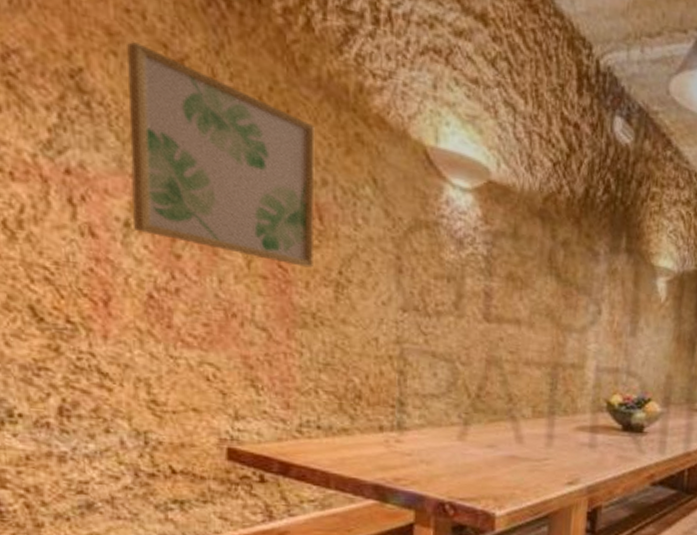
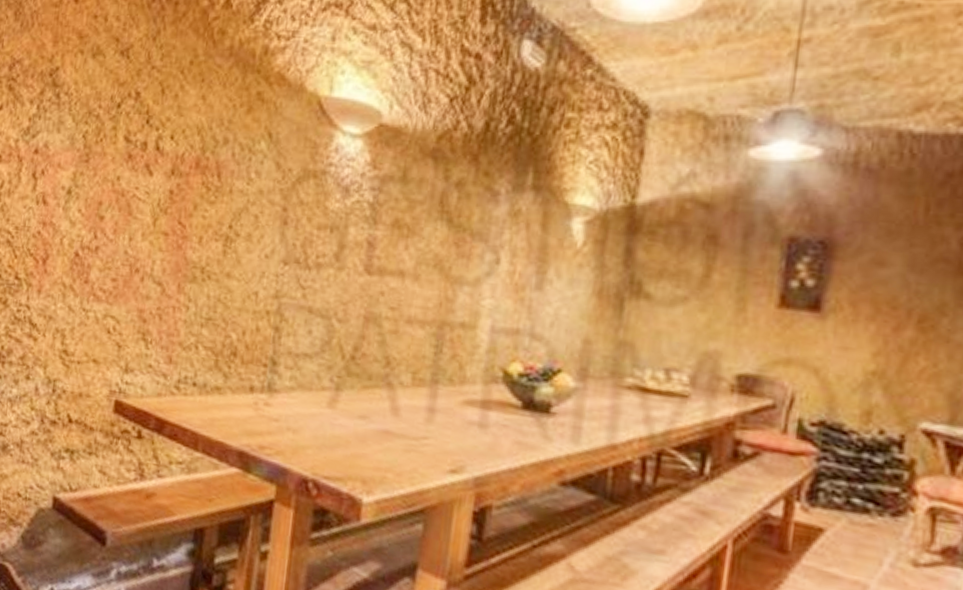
wall art: present [126,42,315,268] -> none [74,41,223,223]

